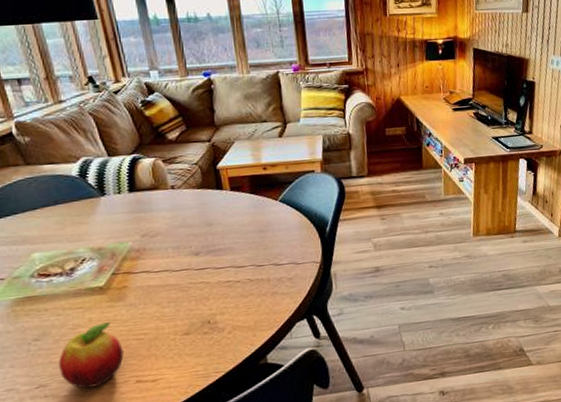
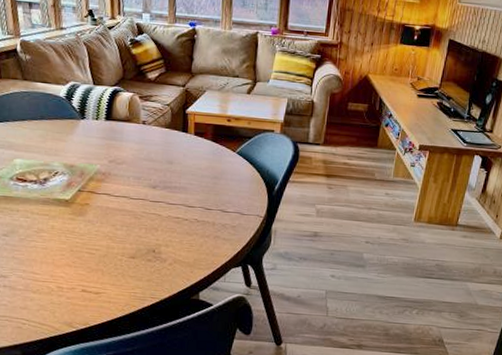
fruit: present [59,321,124,389] -> none [19,231,76,288]

